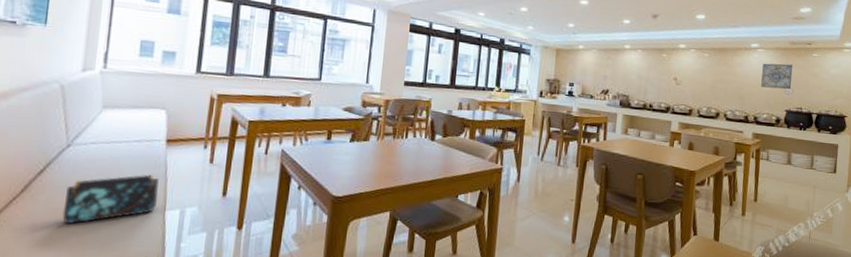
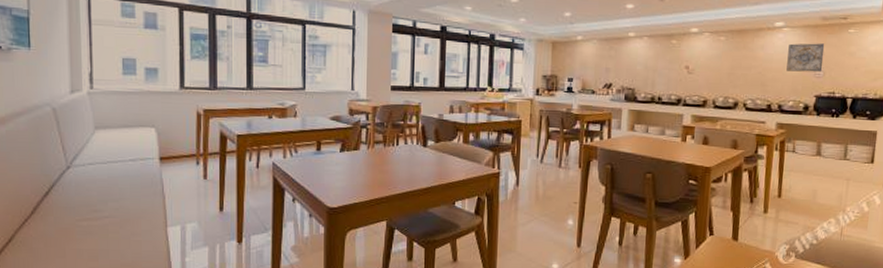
handbag: present [62,174,159,224] -> none [72,192,159,242]

